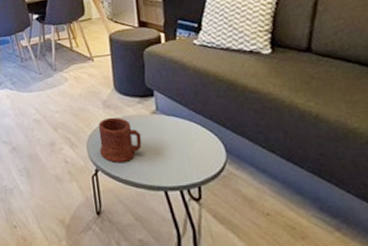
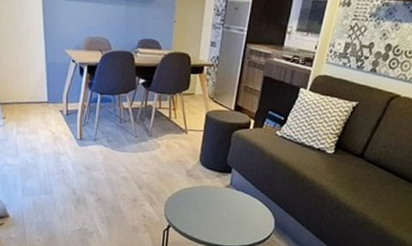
mug: present [98,117,142,163] -> none [175,185,213,223]

